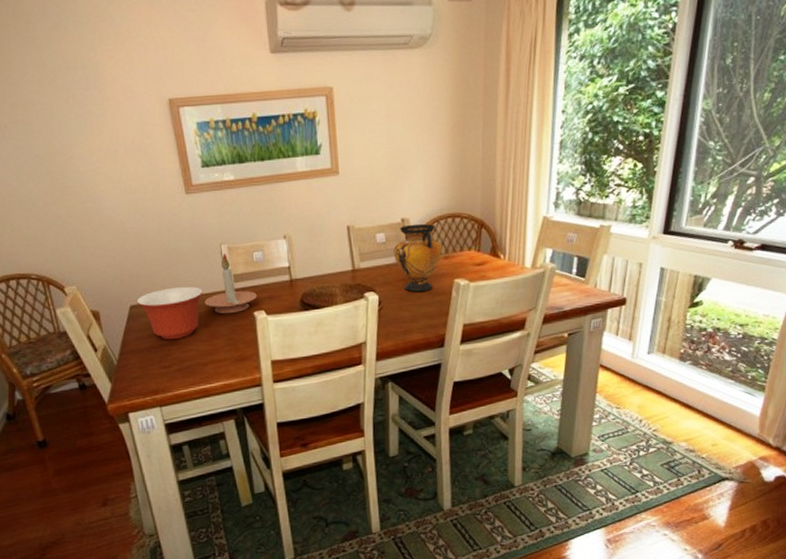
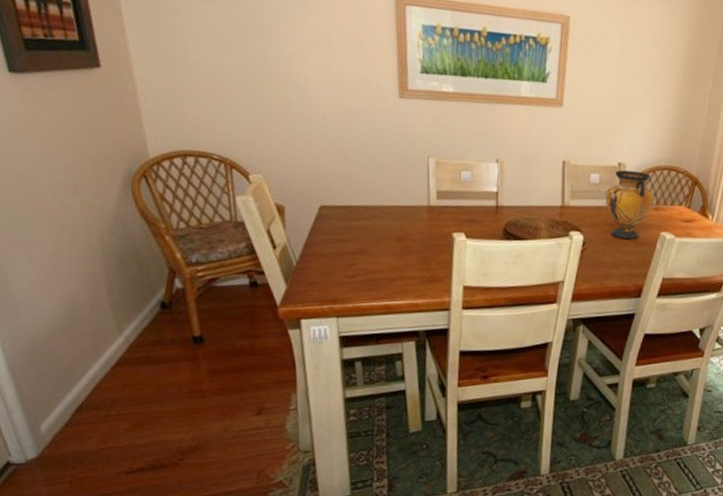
mixing bowl: present [136,286,203,340] -> none [328,193,402,249]
candle holder: present [204,253,257,314] -> none [401,167,459,231]

